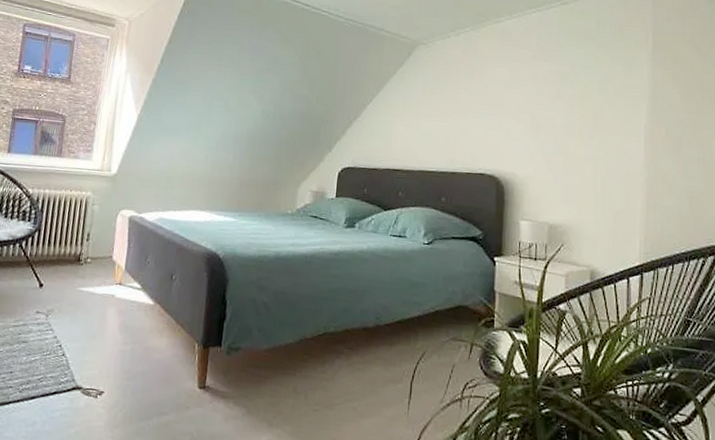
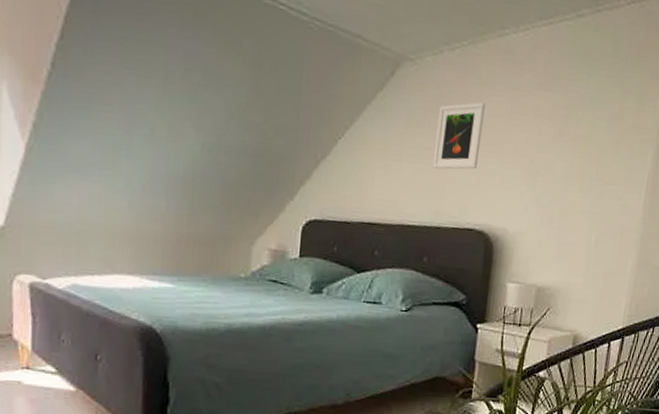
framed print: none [446,72,488,126] -> present [432,102,485,170]

